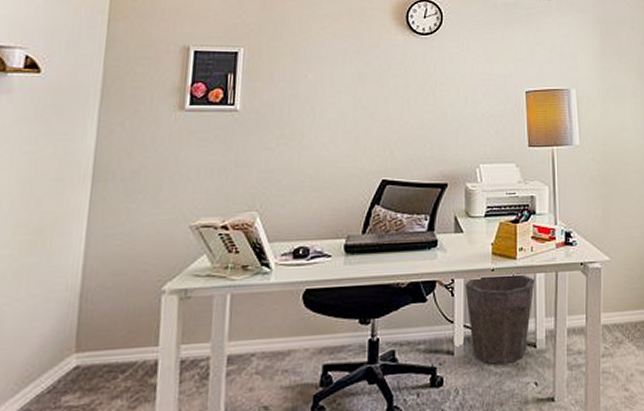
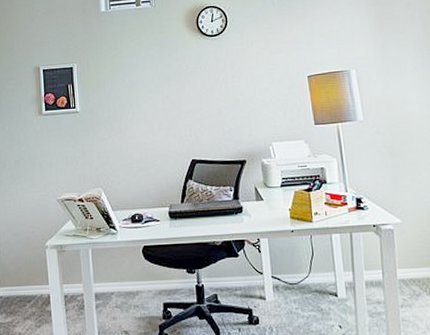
waste bin: present [465,273,535,365] -> none [269,233,332,310]

